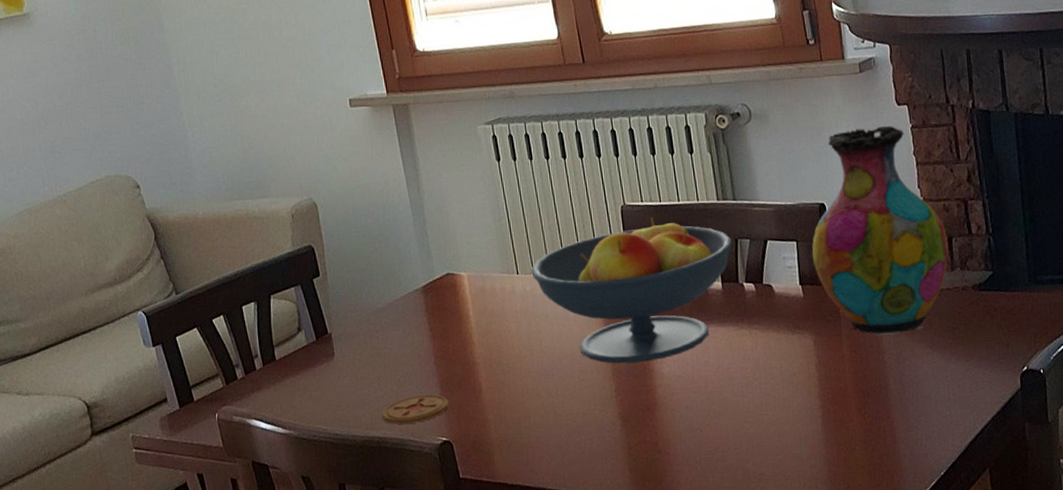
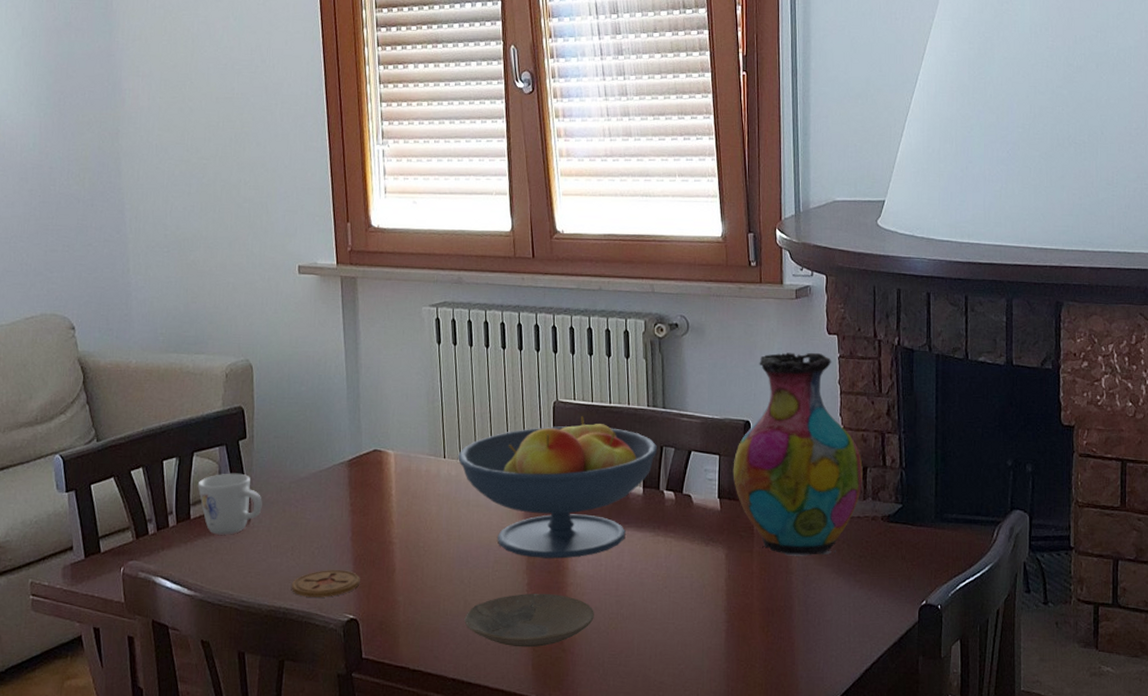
mug: none [278,310,344,373] -> present [197,473,262,535]
plate: none [556,397,686,453] -> present [464,594,594,648]

